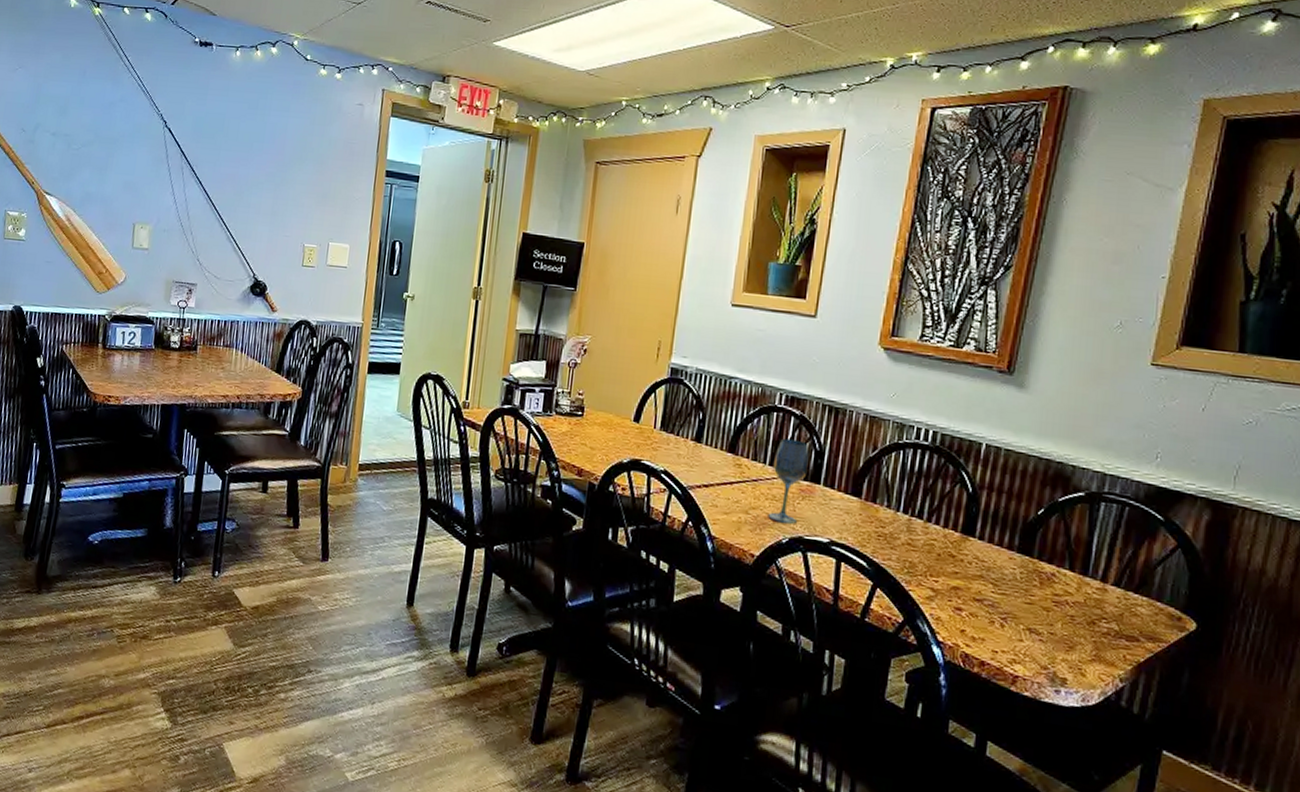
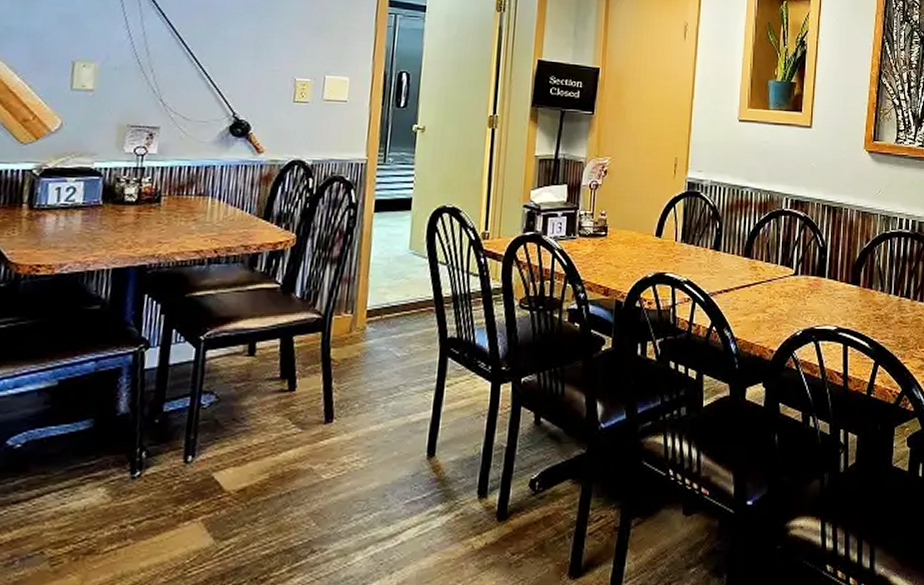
wineglass: present [768,438,809,525] -> none [783,239,814,318]

